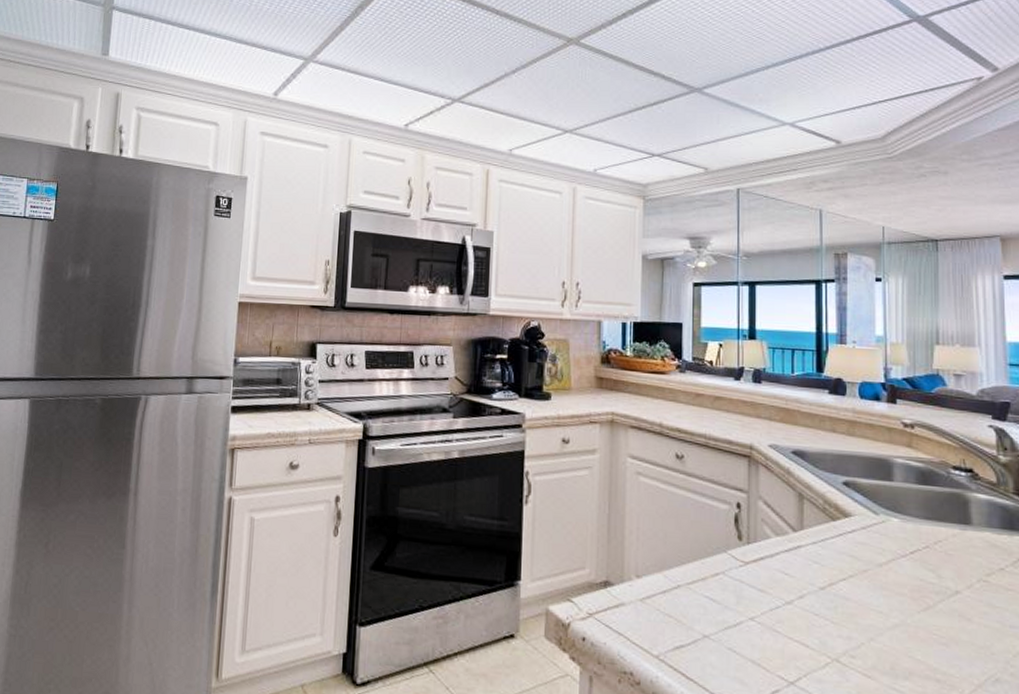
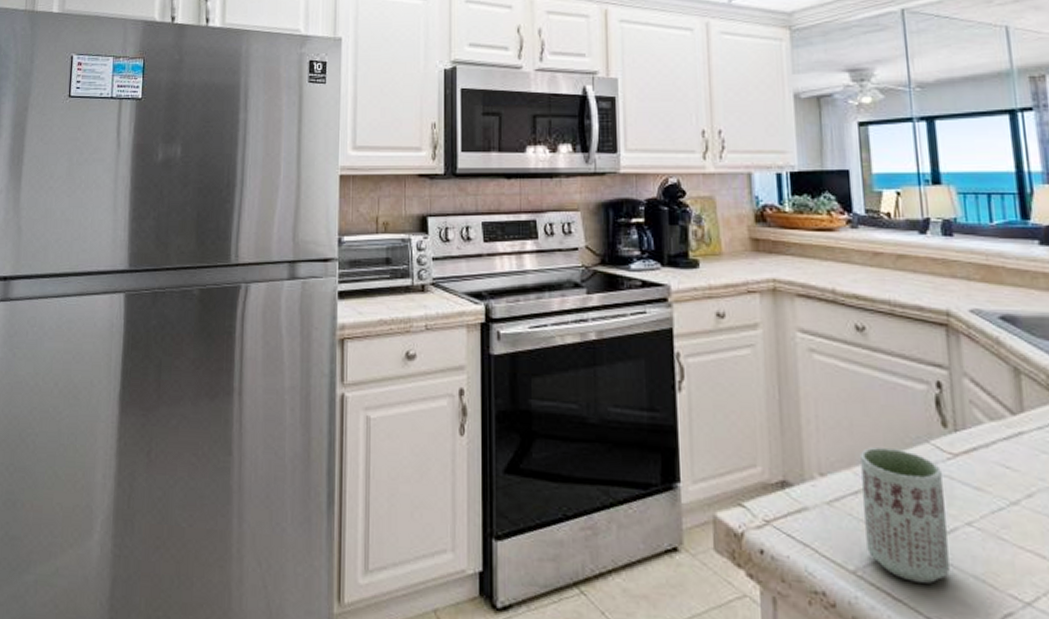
cup: none [669,554,735,666] -> present [860,446,950,583]

